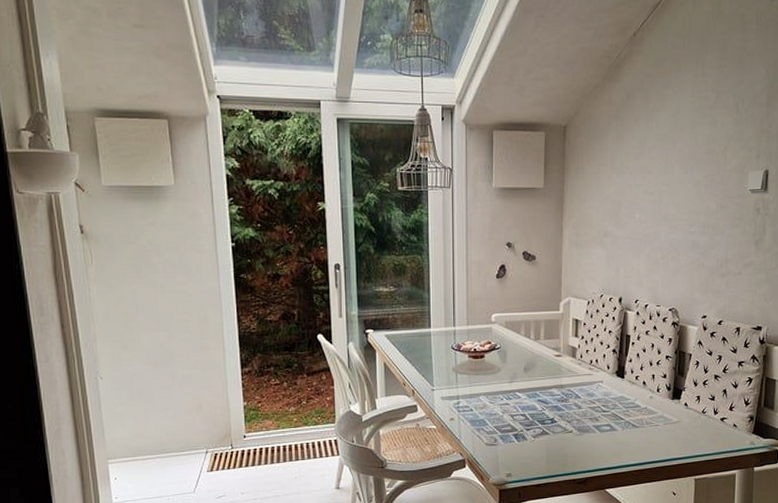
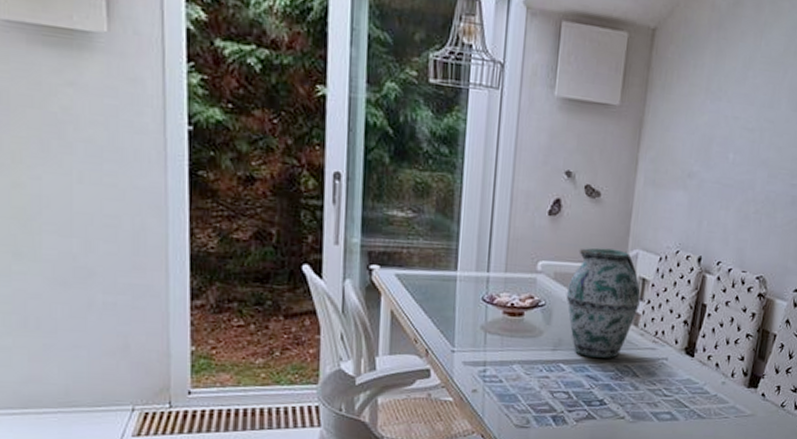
vase: none [516,299,575,385] -> present [566,247,641,358]

